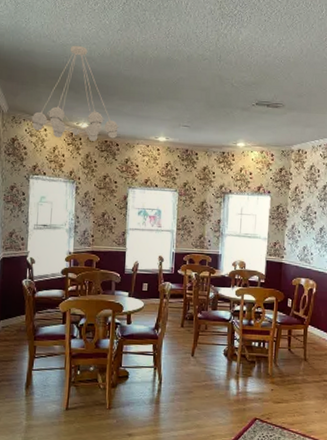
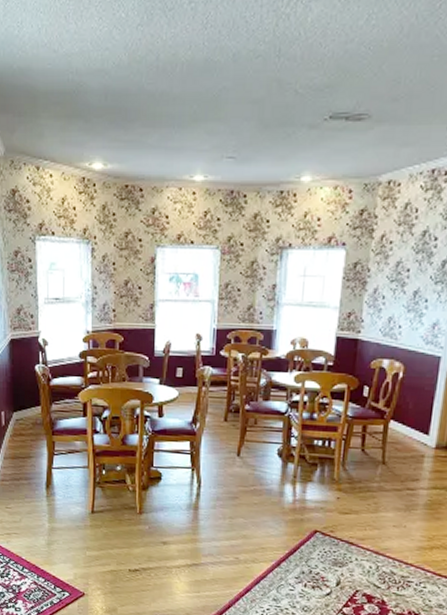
chandelier: present [30,45,120,141] -> none [31,53,144,187]

